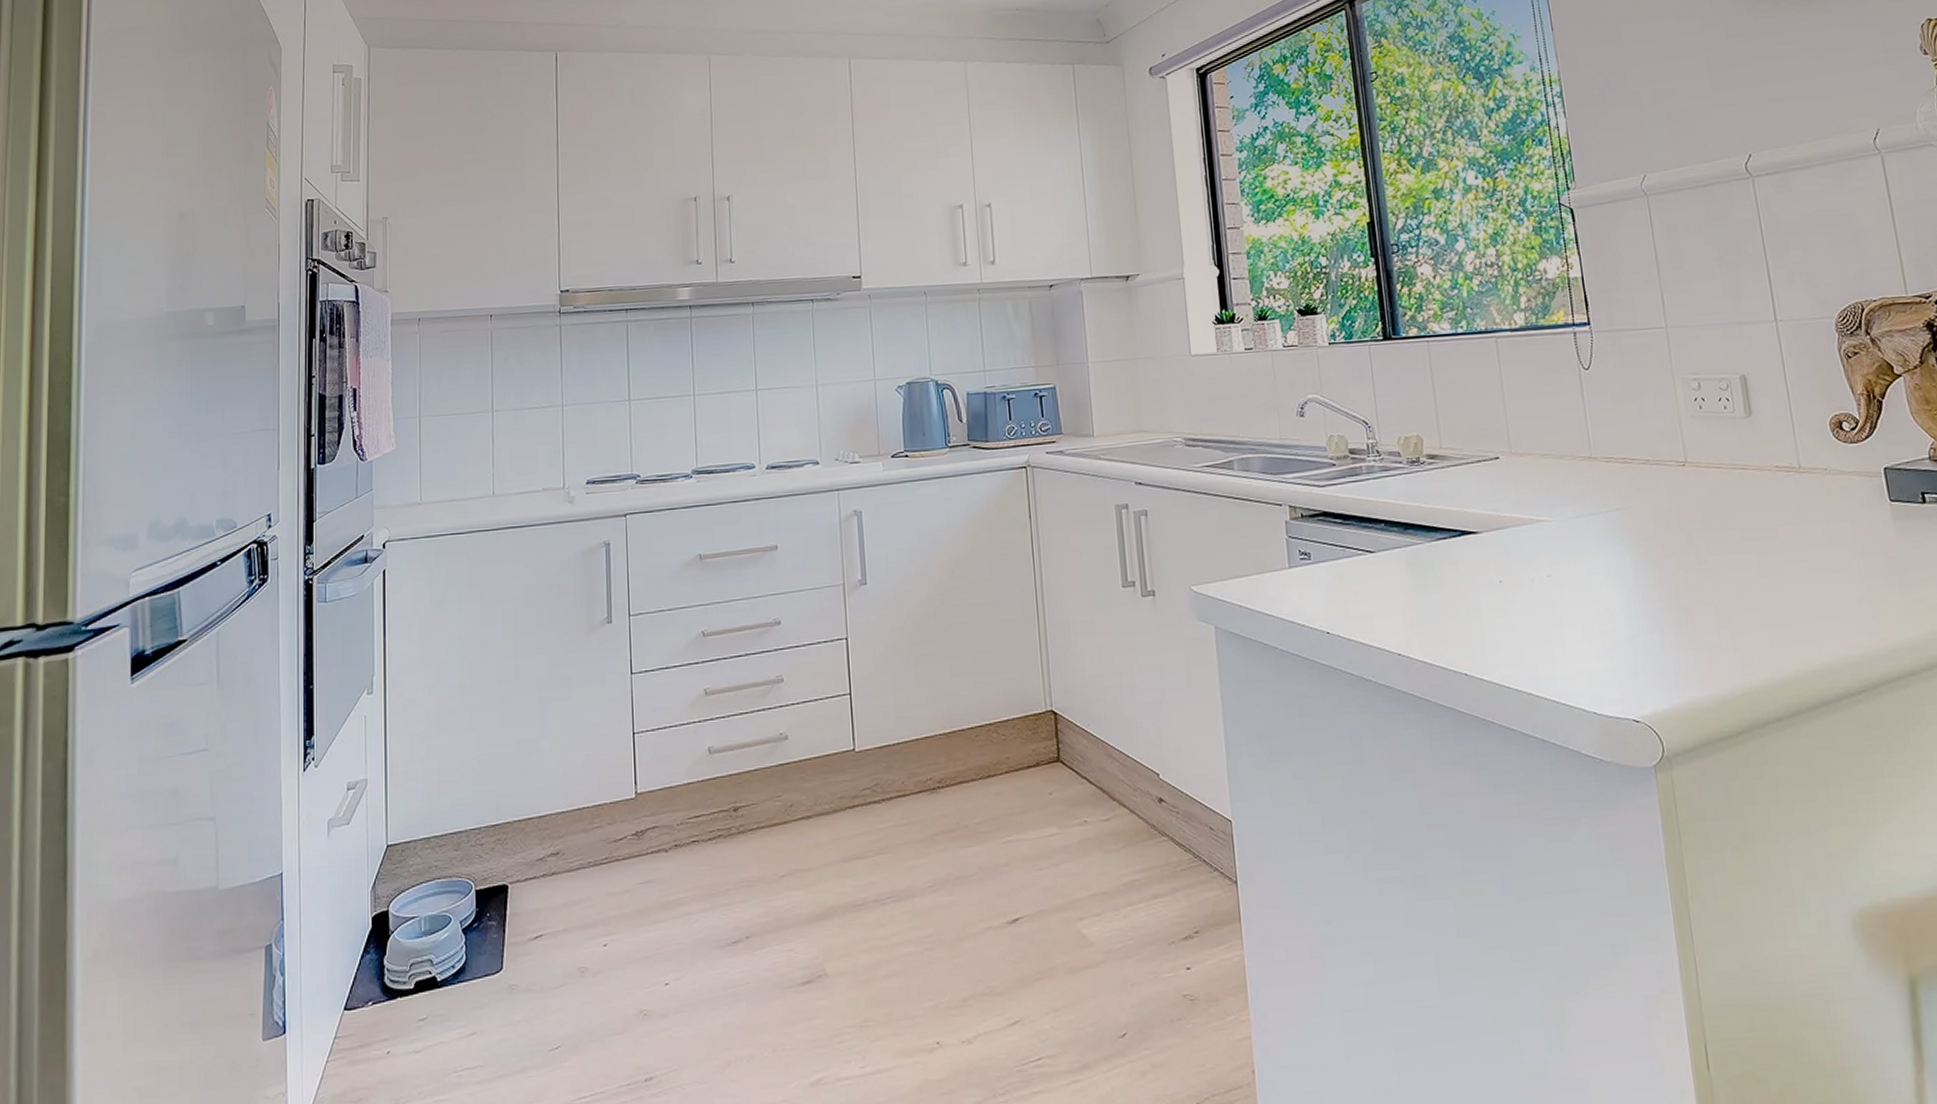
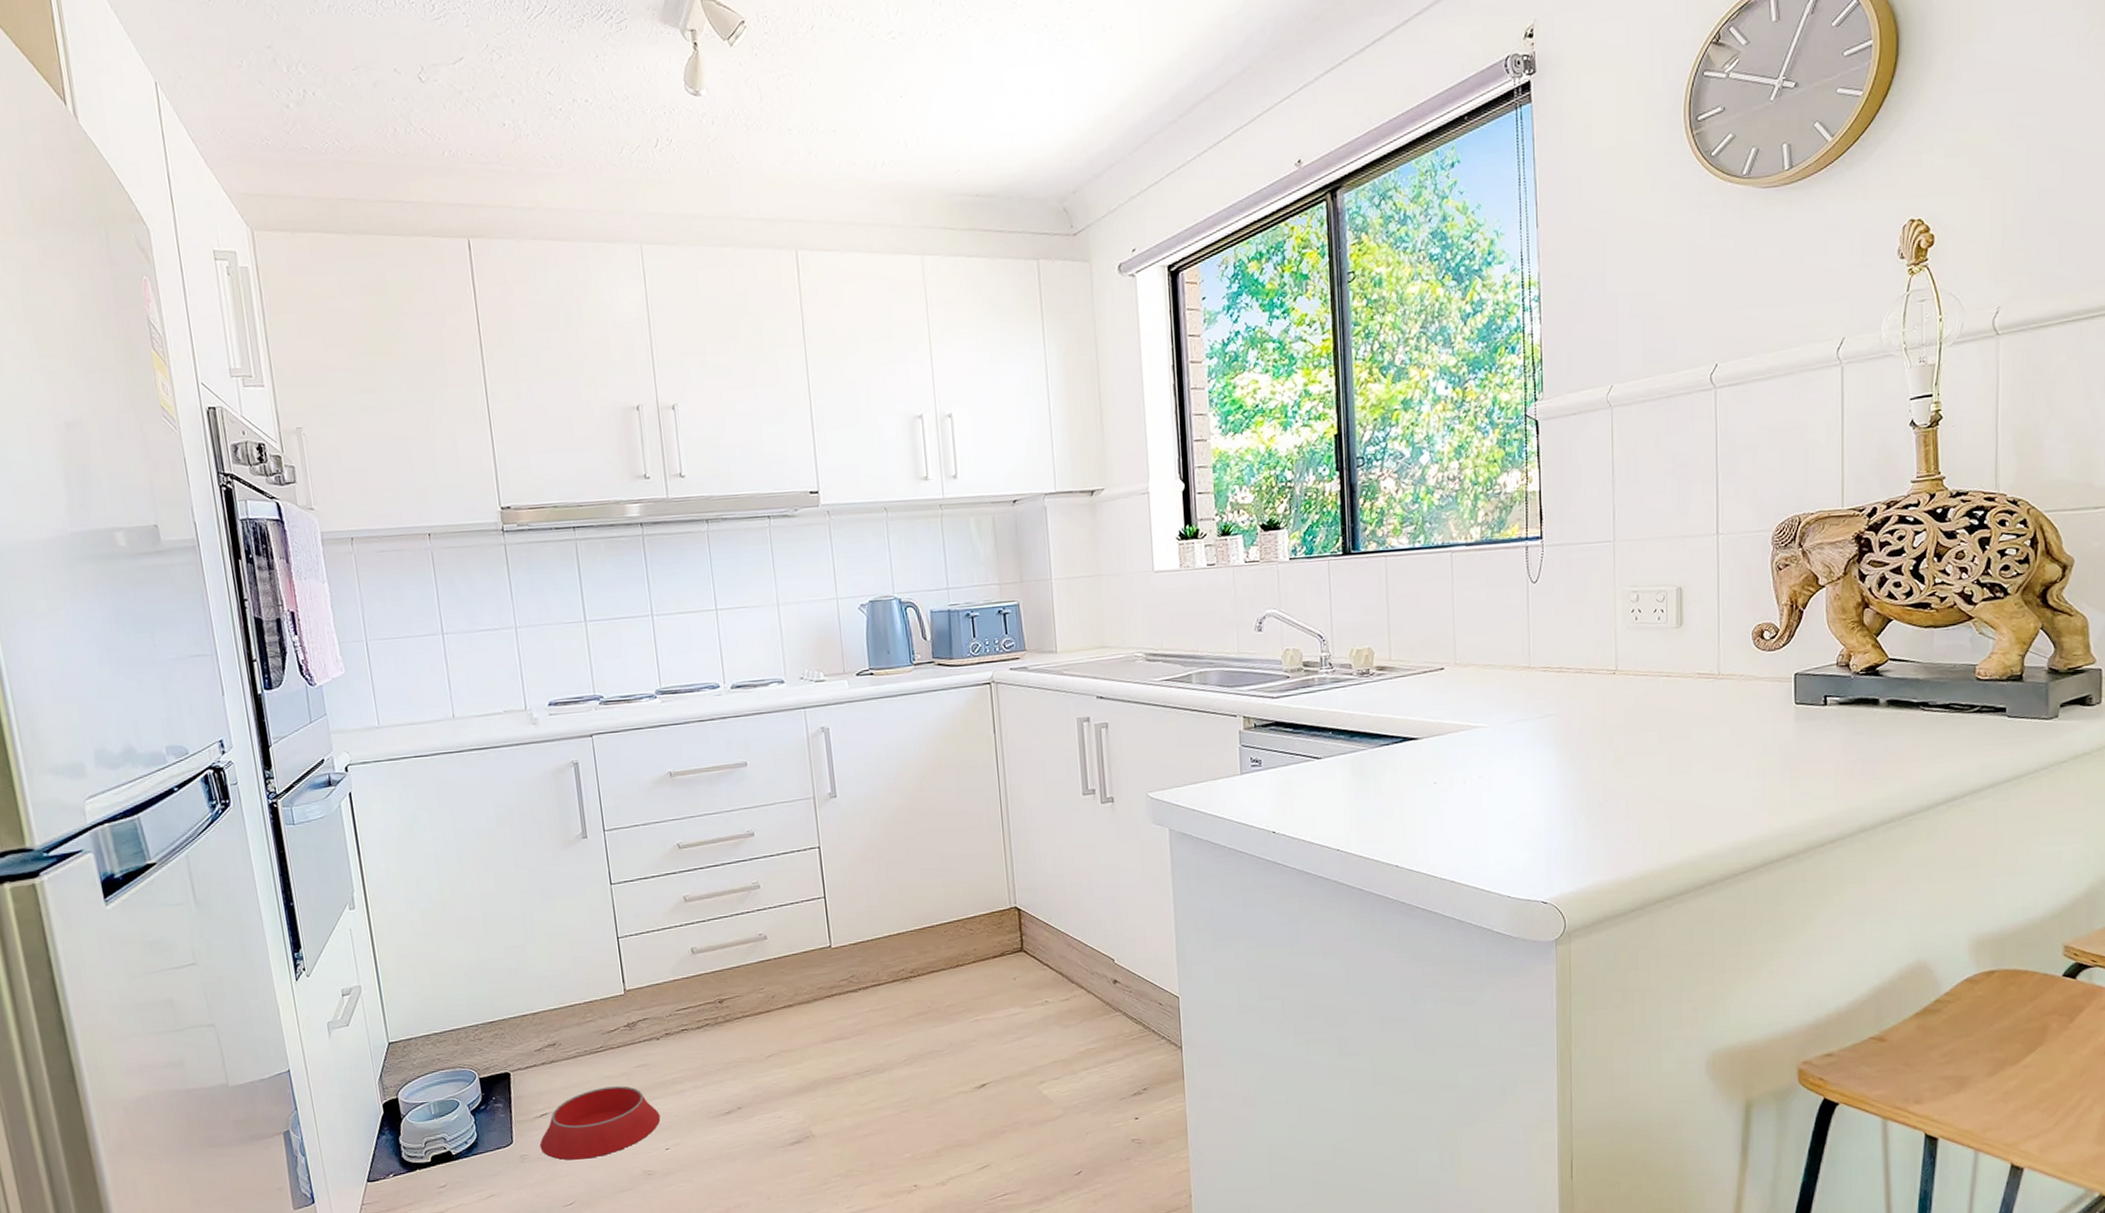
pet bowl: none [531,905,662,993] -> present [539,1086,661,1160]

